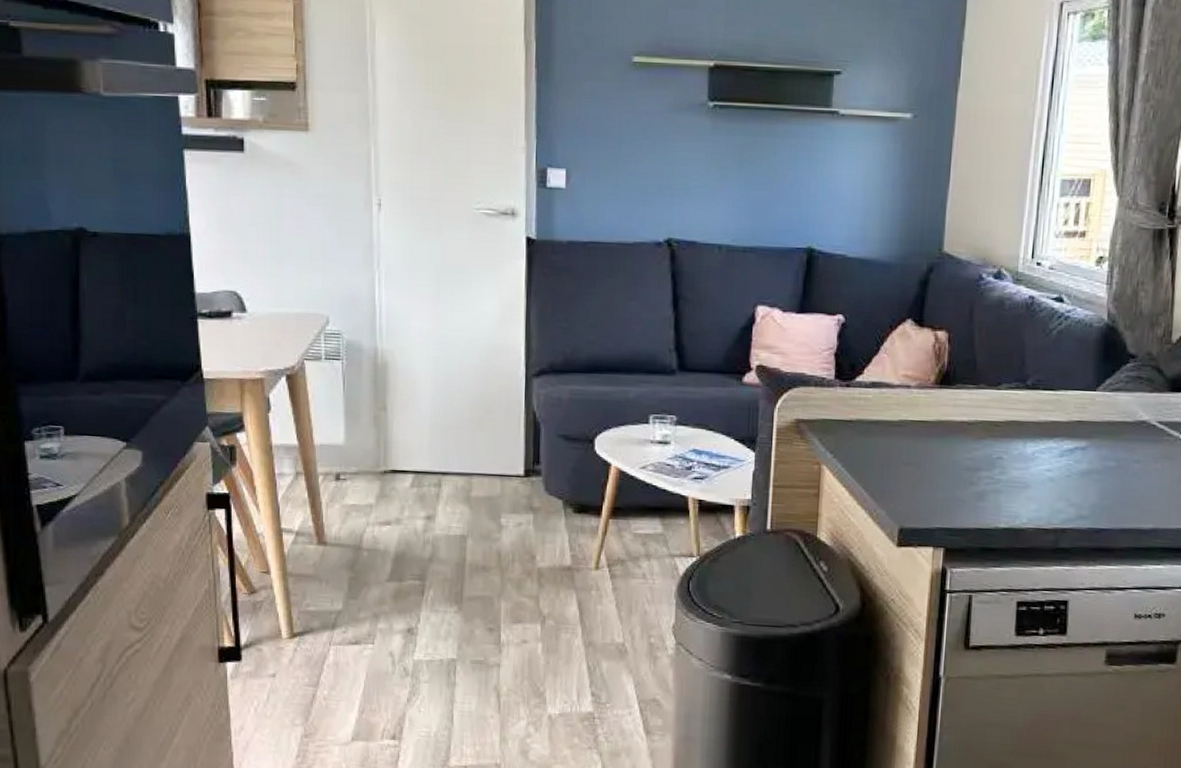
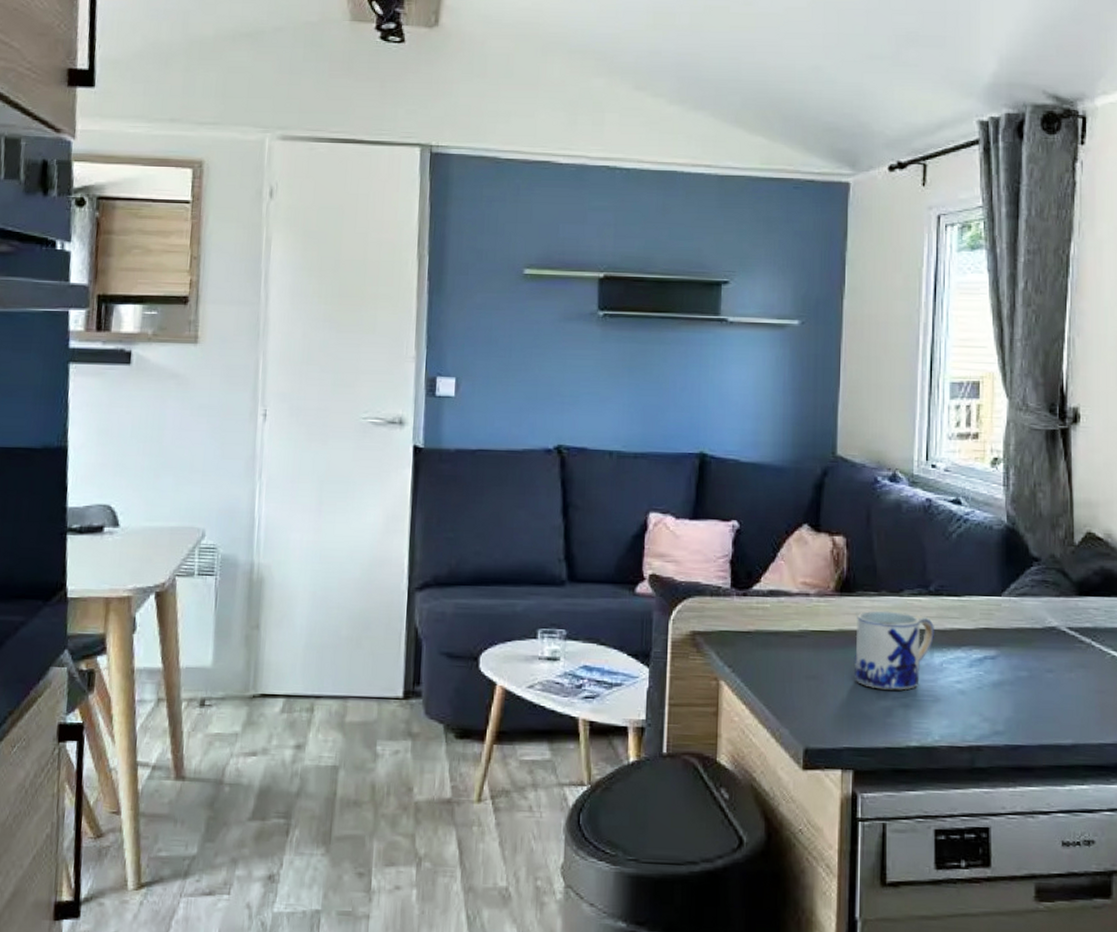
mug: none [949,402,1029,477] -> present [853,610,934,690]

